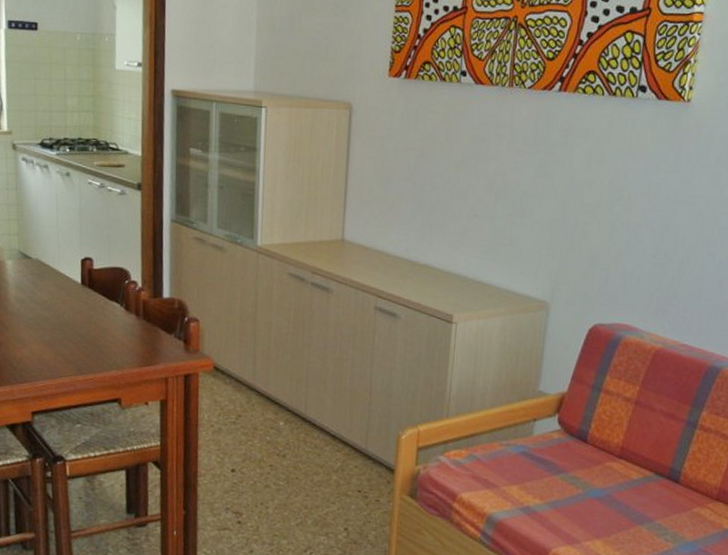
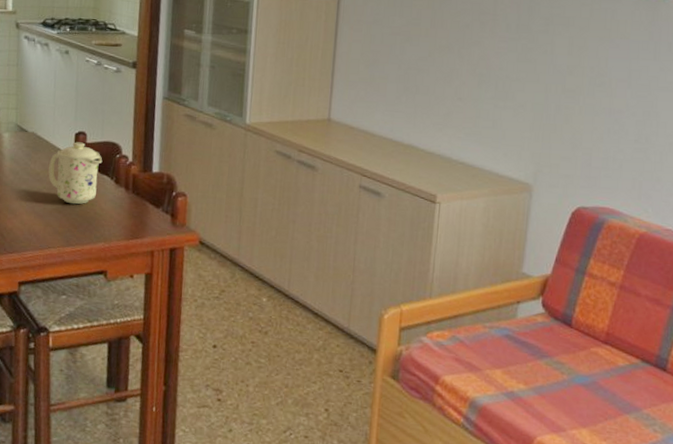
mug: none [55,268,111,332] -> present [48,142,103,205]

